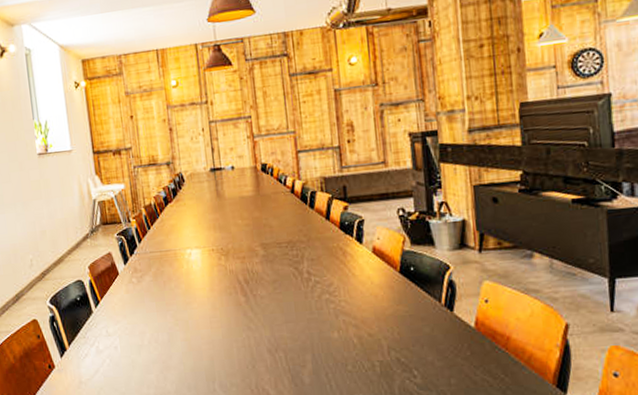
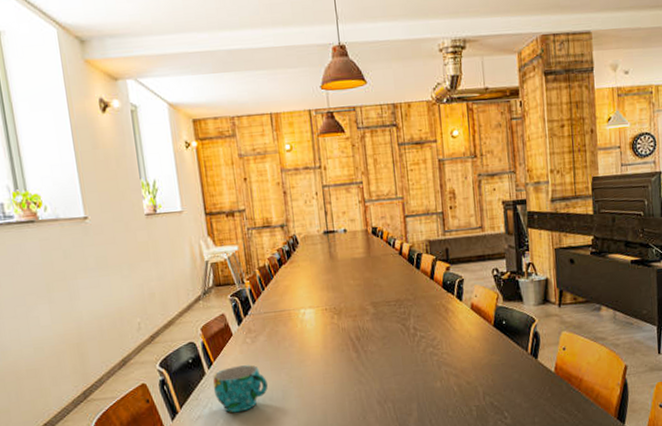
cup: none [99,305,154,354] -> present [213,365,268,413]

